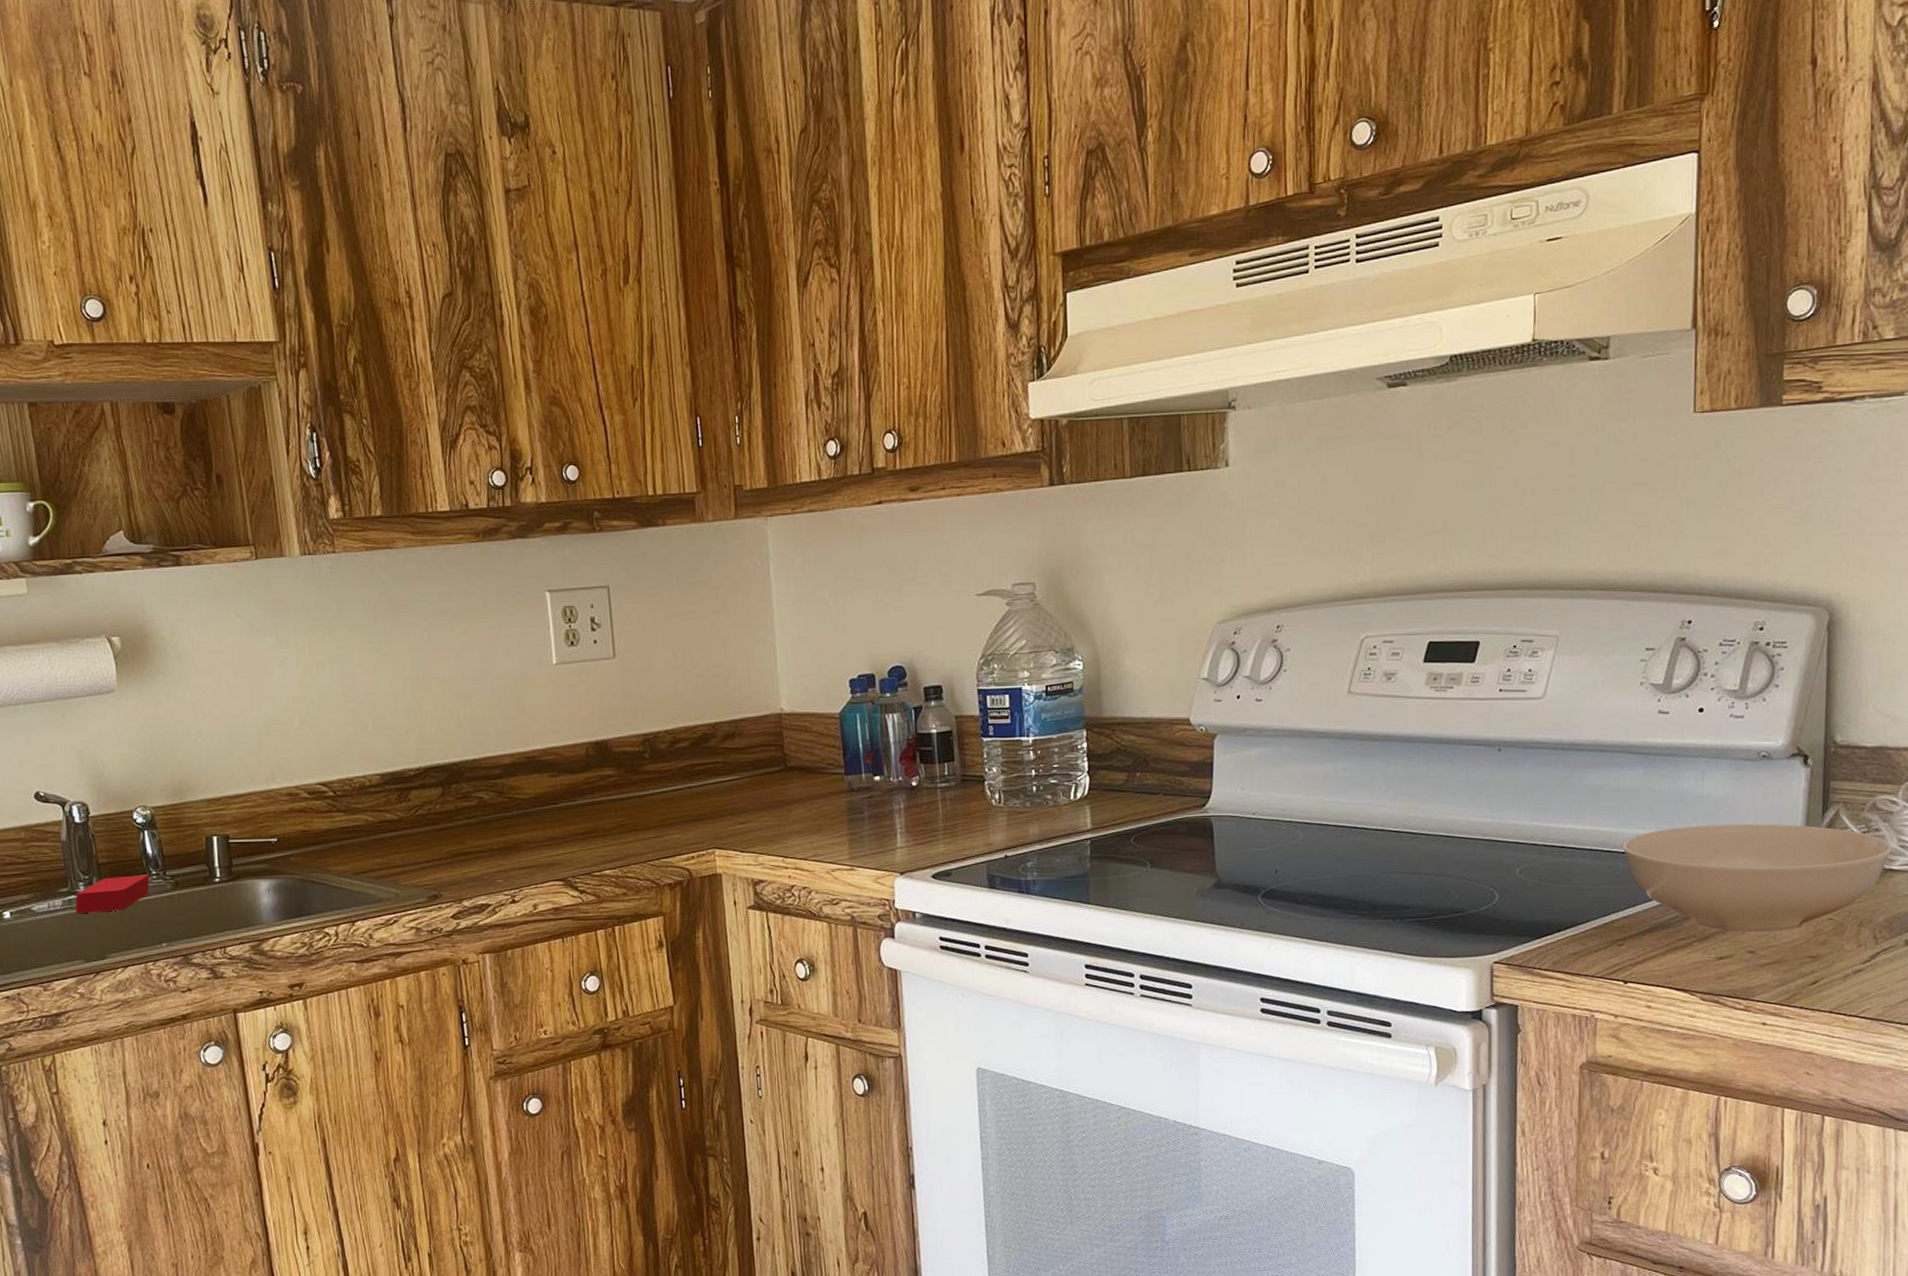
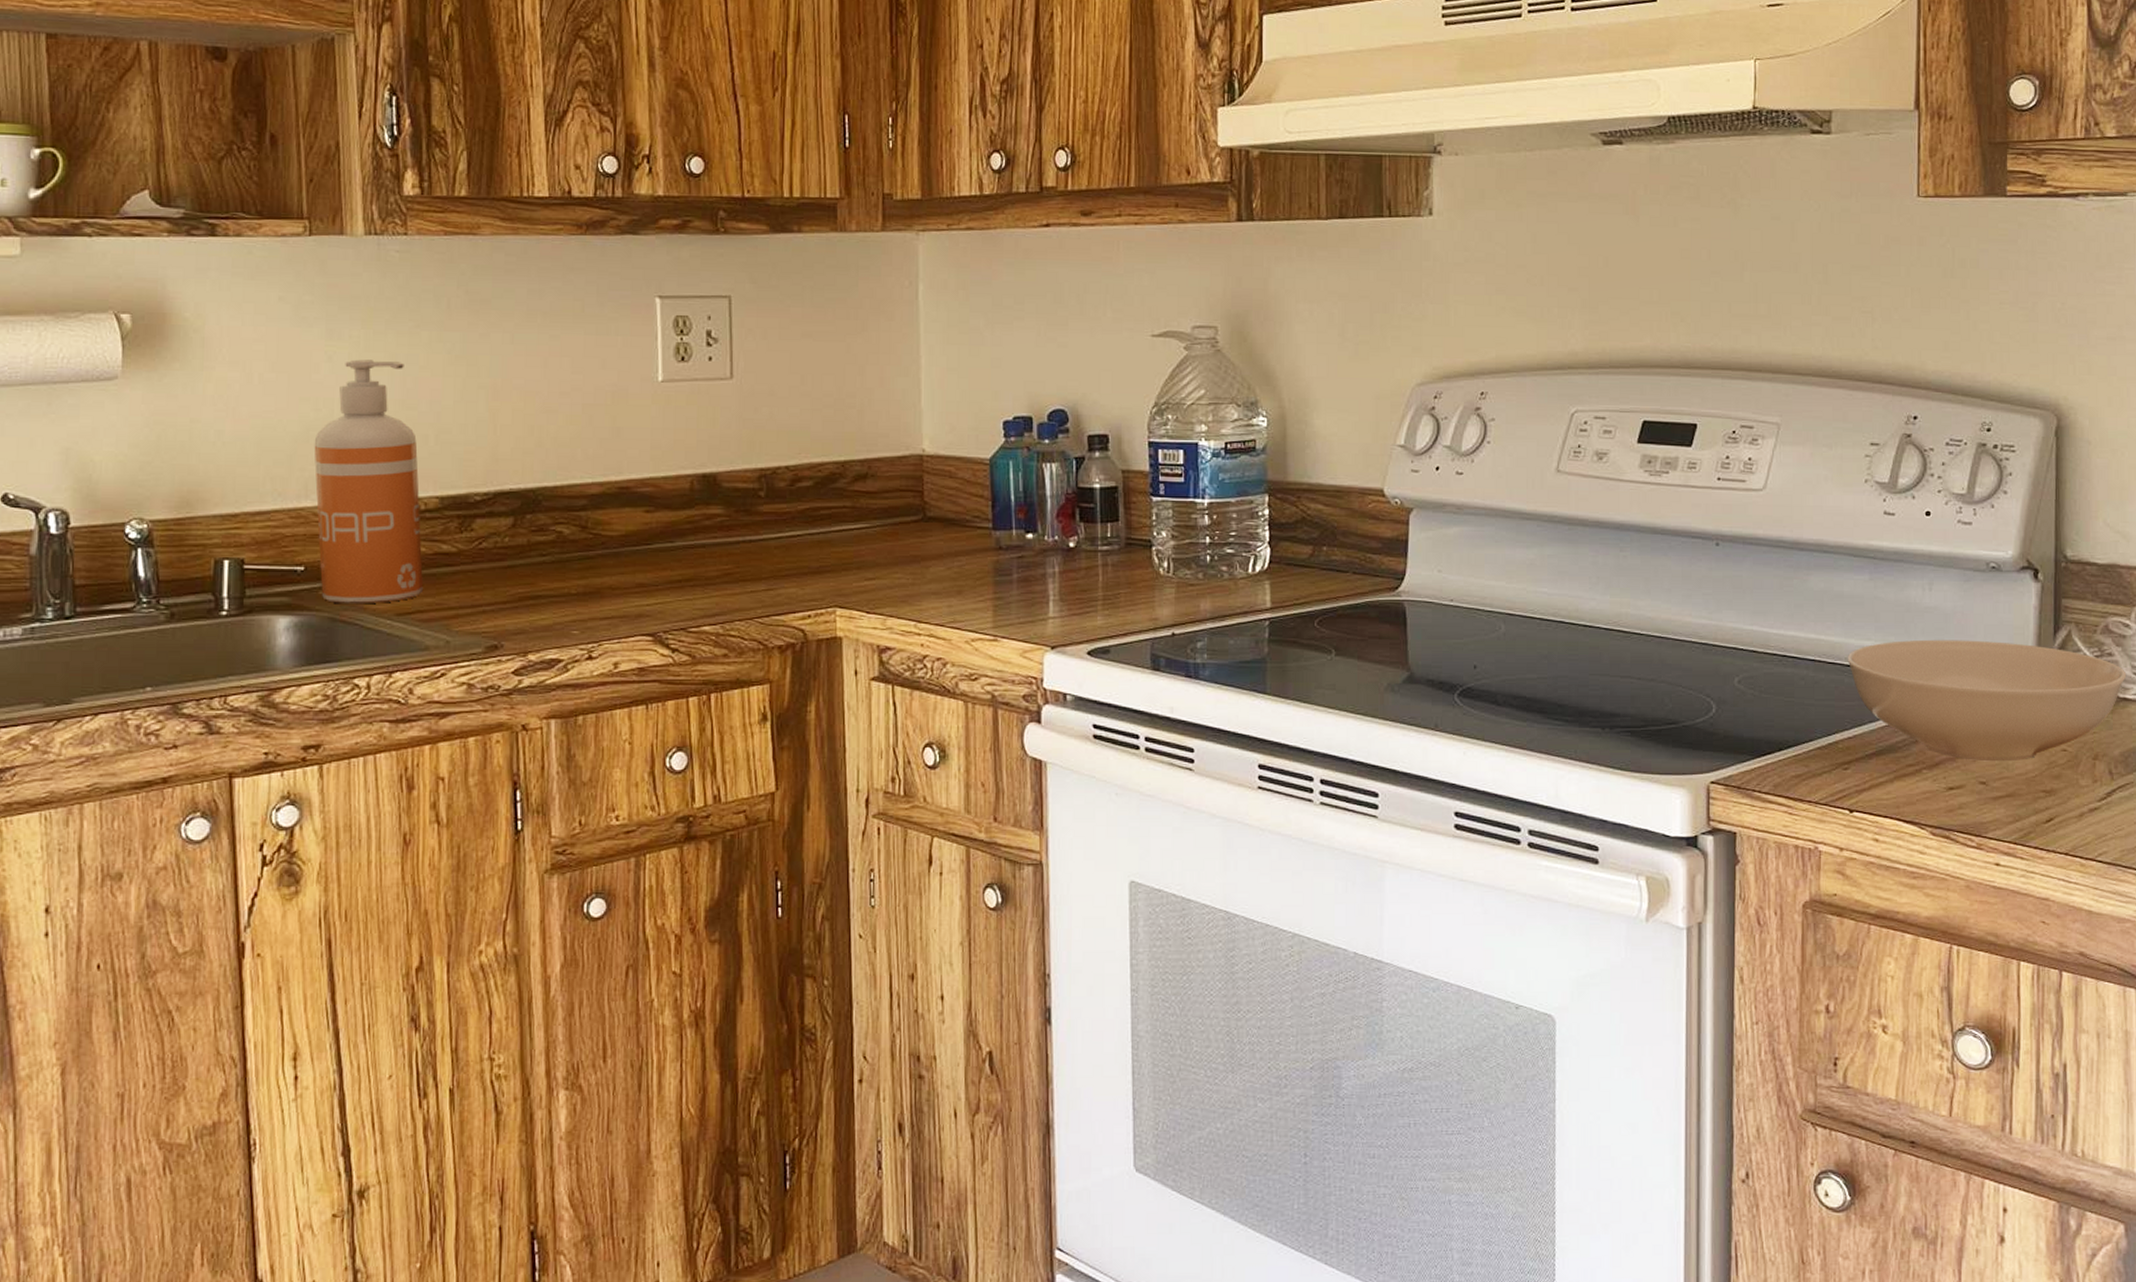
sponge: present [75,874,150,913] -> none [38,602,138,645]
soap dispenser: none [275,662,374,868] -> present [314,359,424,604]

